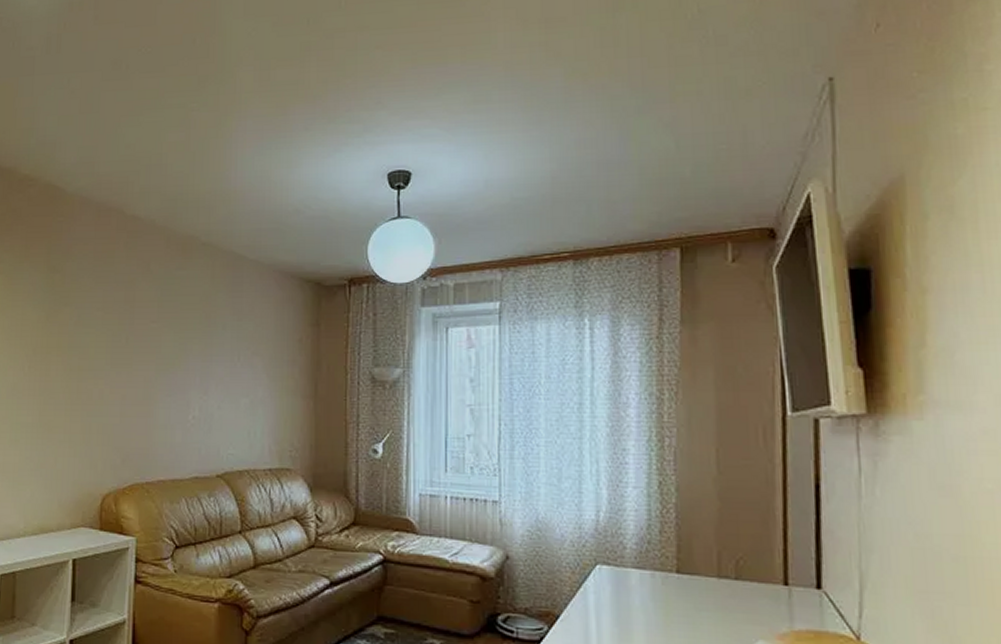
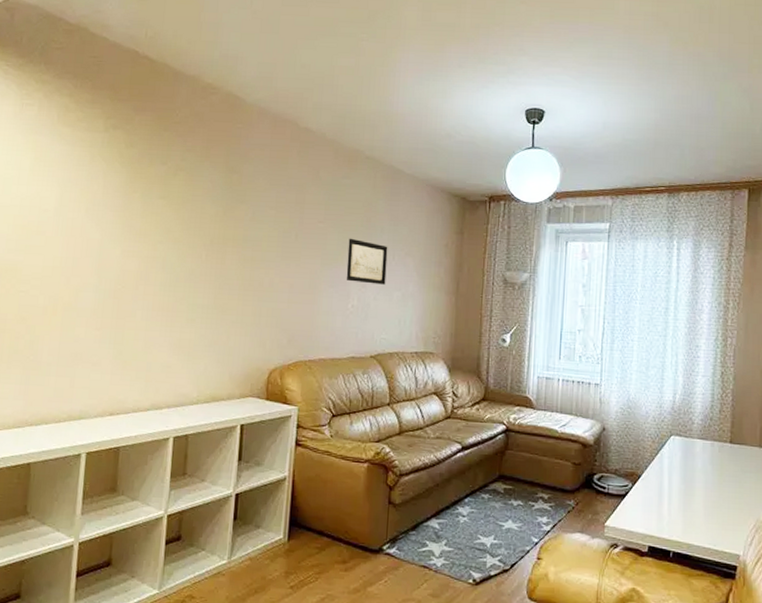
wall art: none [184,338,232,391] -> present [346,238,388,285]

